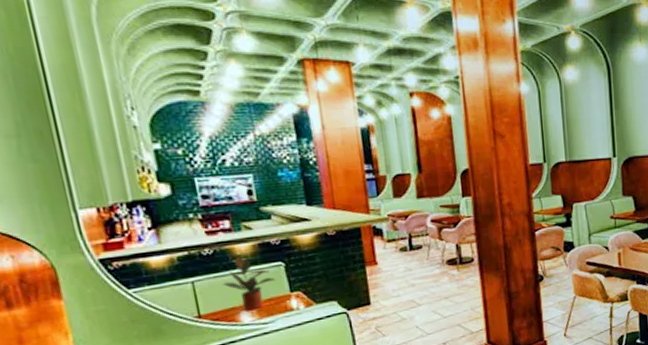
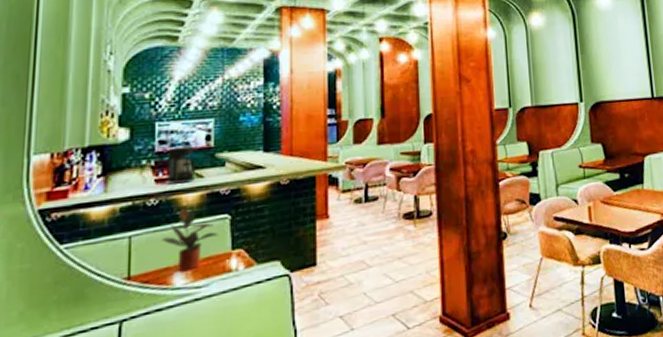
coffee maker: none [212,200,244,236] -> present [167,146,197,185]

